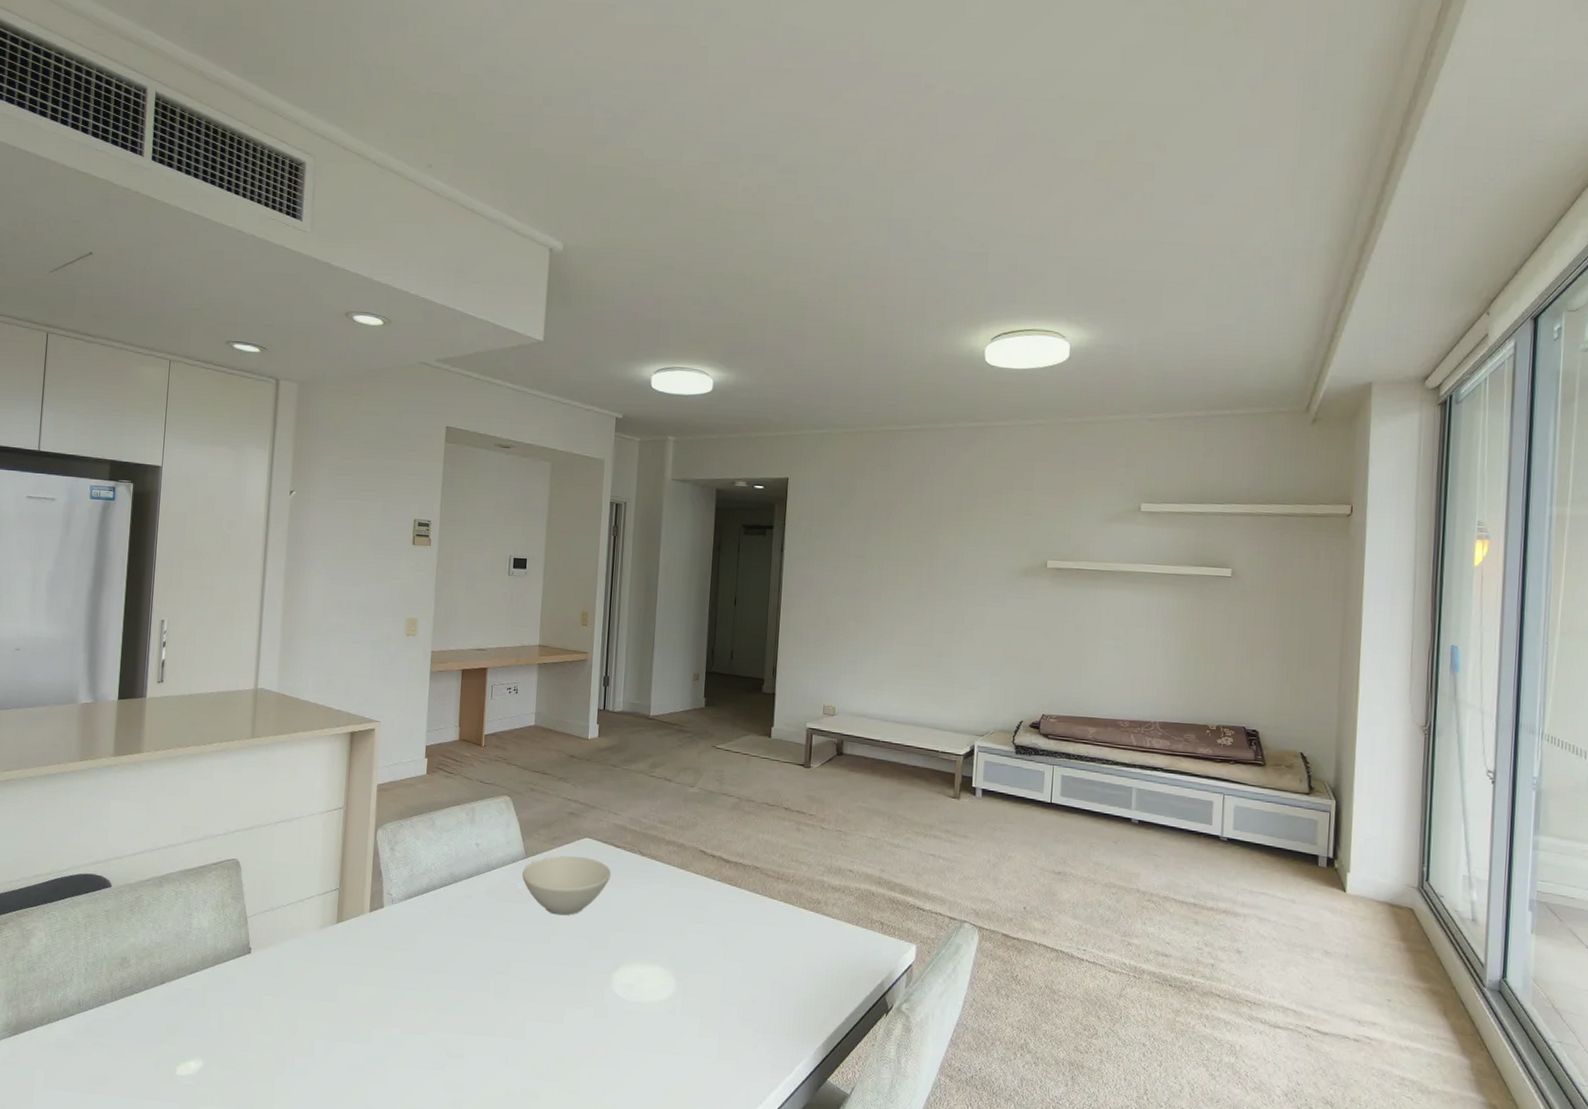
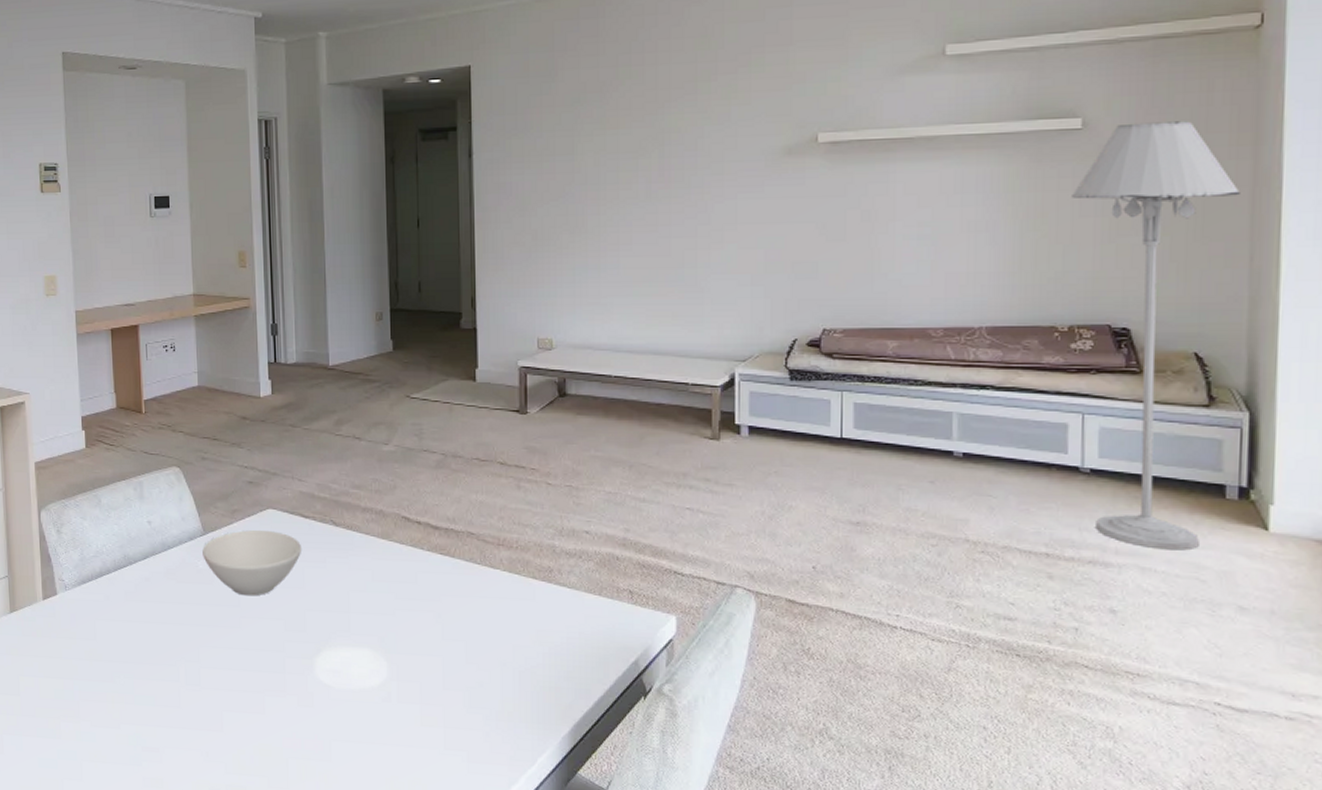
floor lamp: none [1222,576,1334,906] -> present [1071,121,1240,551]

